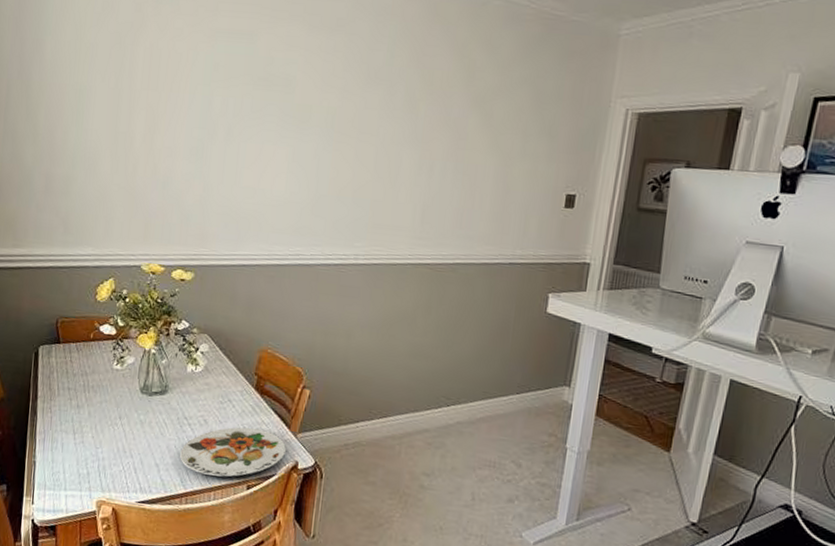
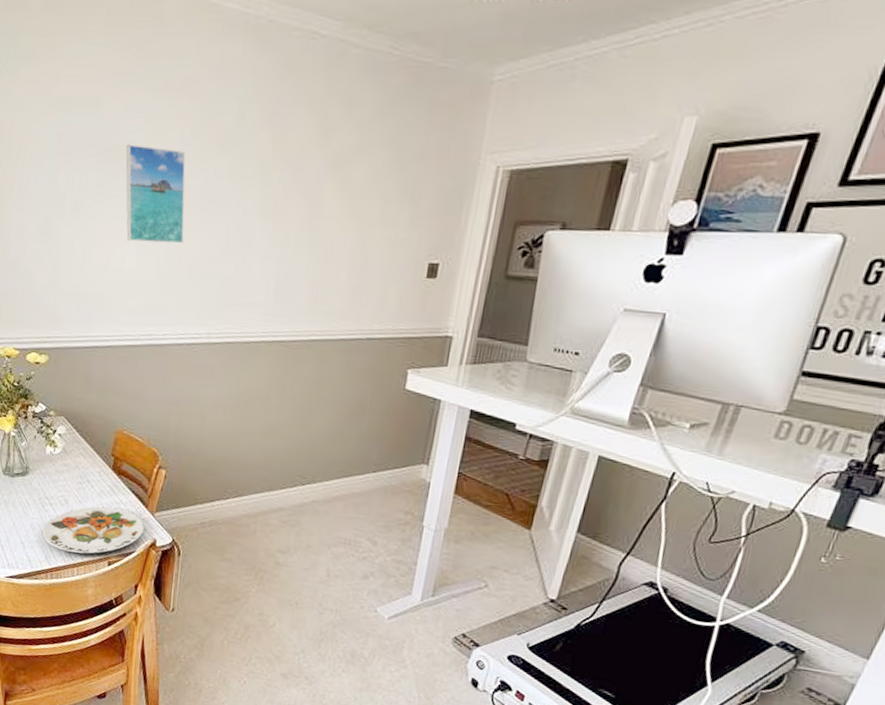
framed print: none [278,74,338,169] -> present [126,144,186,244]

